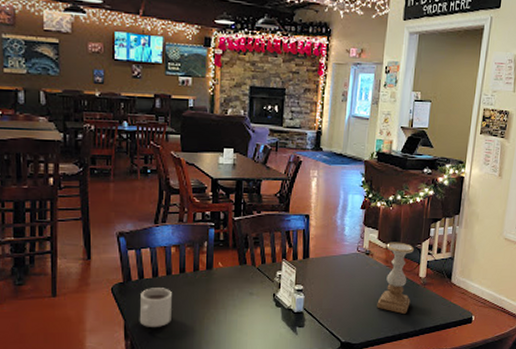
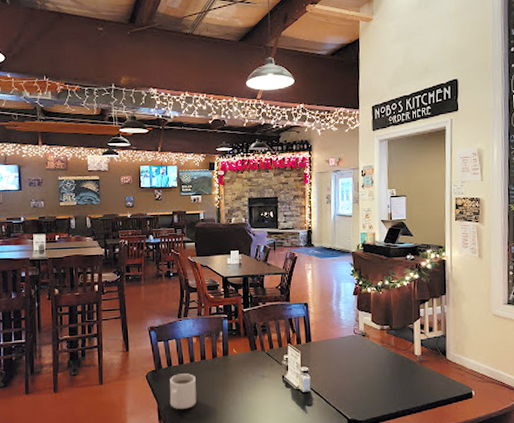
candle holder: present [377,242,414,314] -> none [378,323,409,391]

